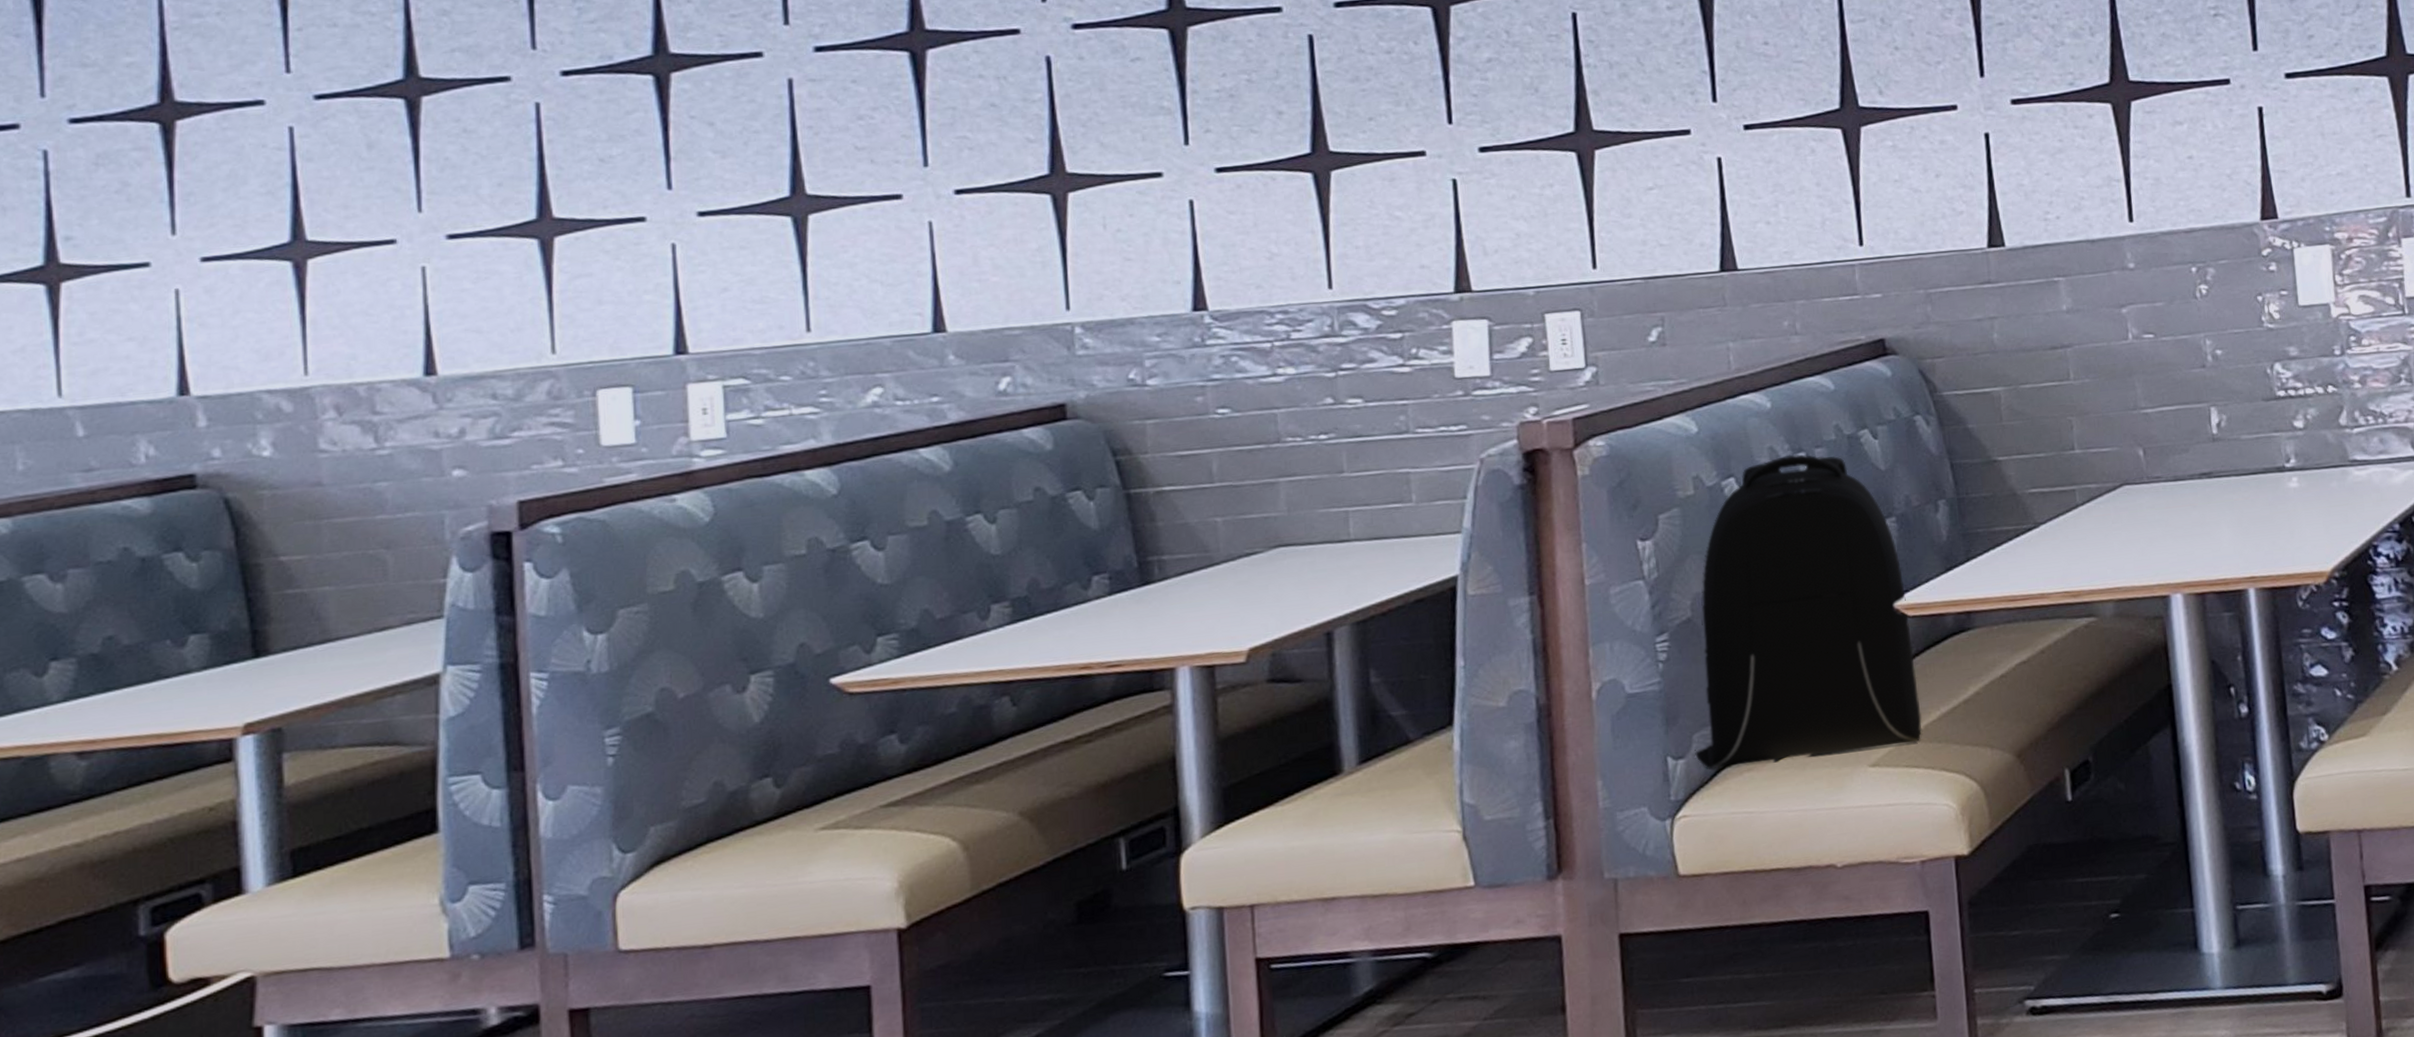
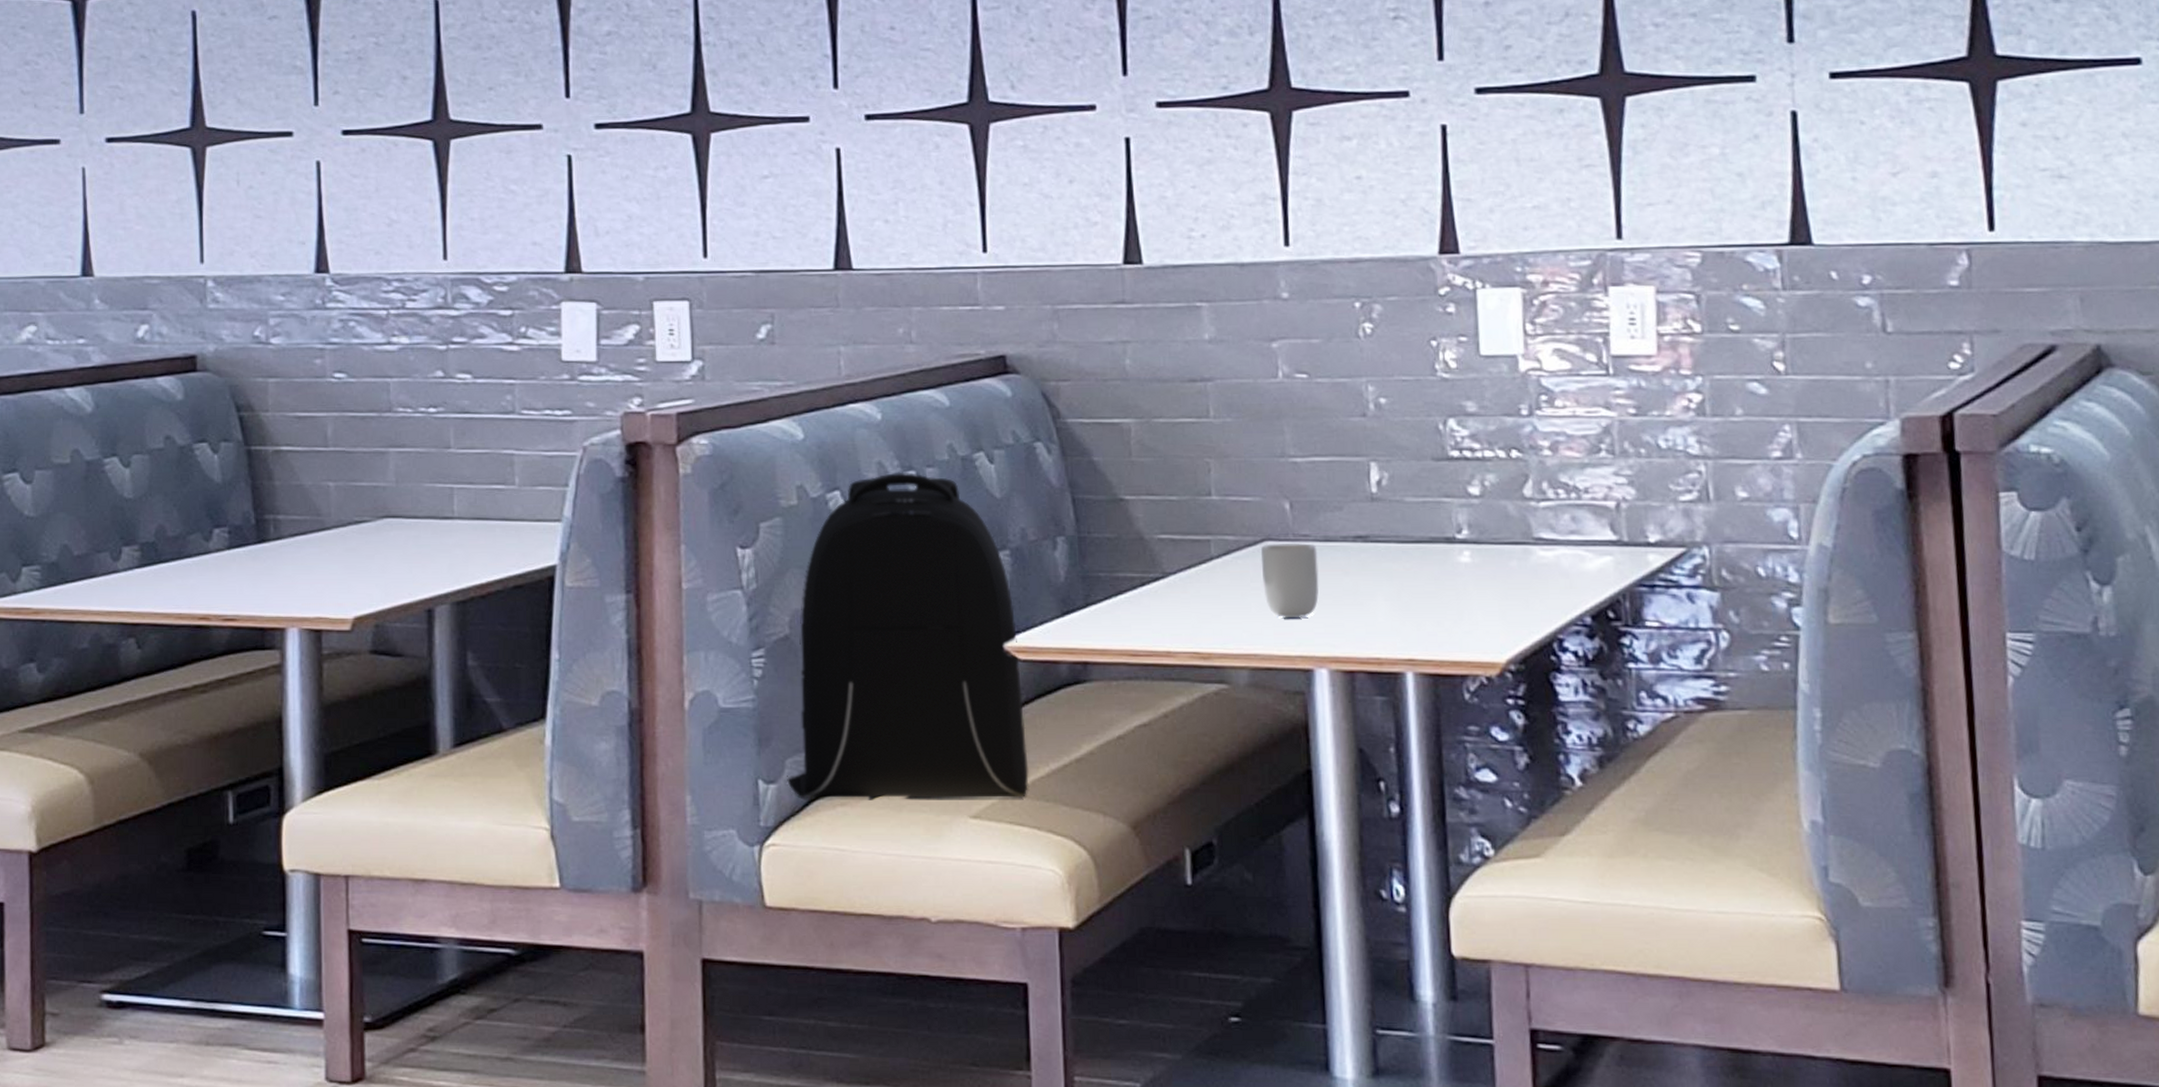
cup: none [2120,484,2172,552] -> present [1260,543,1319,618]

